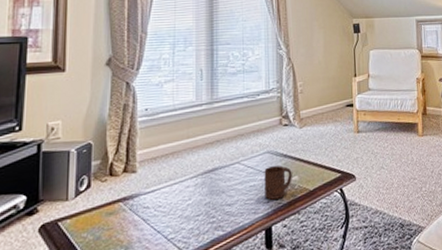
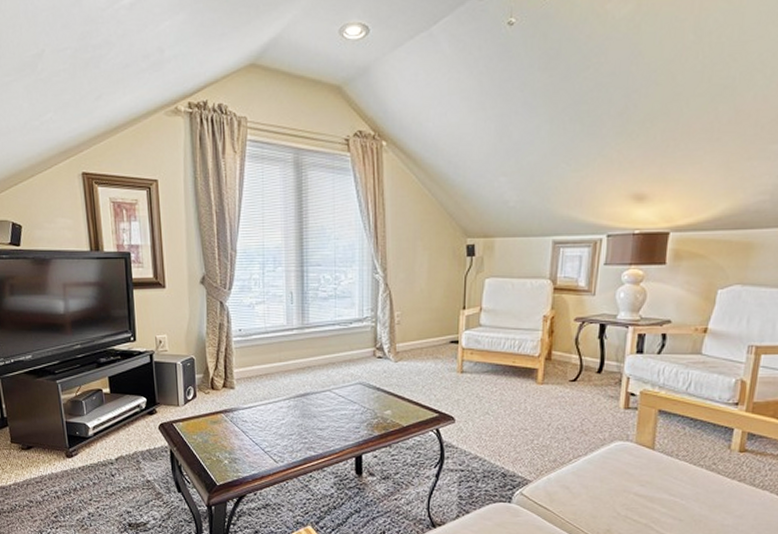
cup: present [264,165,292,200] -> none [355,398,385,430]

